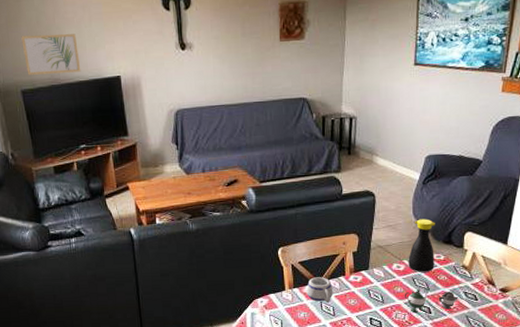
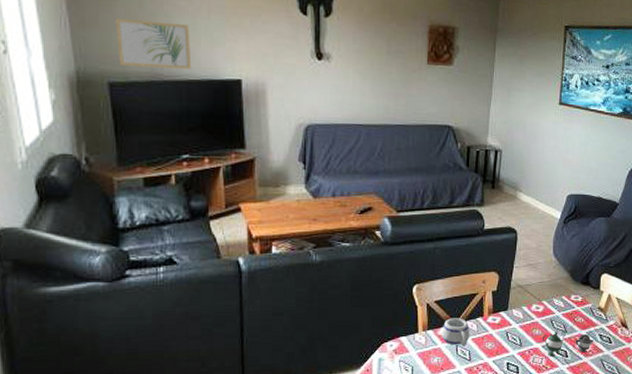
bottle: present [408,219,435,272] -> none [547,258,574,314]

